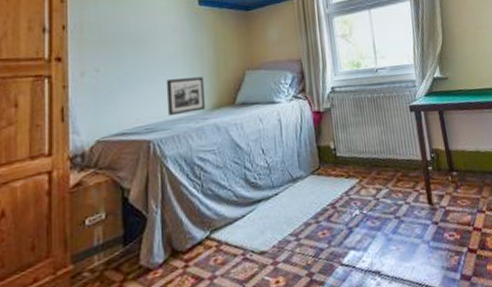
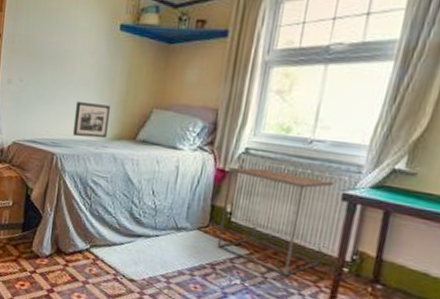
side table: none [323,98,412,192] -> present [216,168,334,277]

